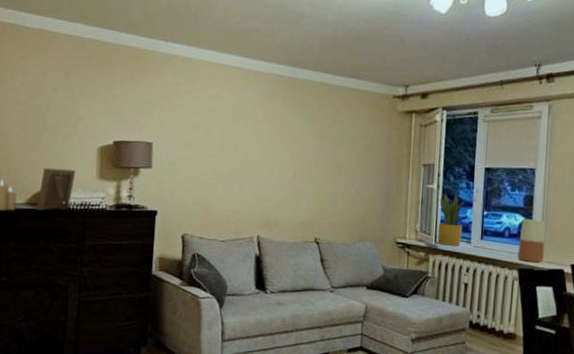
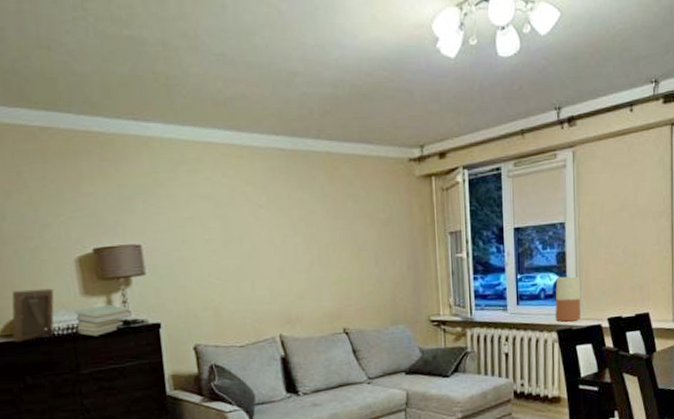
books: none [88,189,134,215] -> present [73,304,130,337]
planter: present [437,193,468,248] -> none [471,259,501,318]

